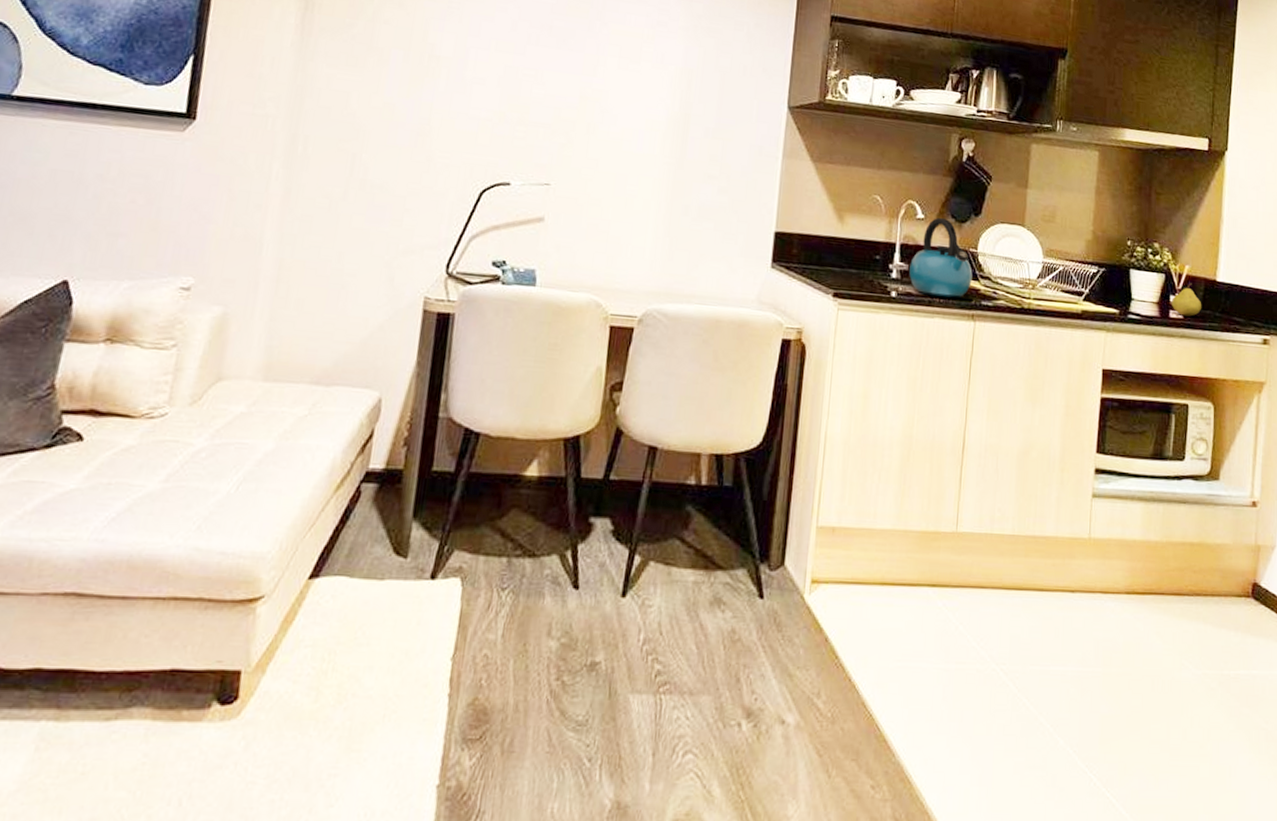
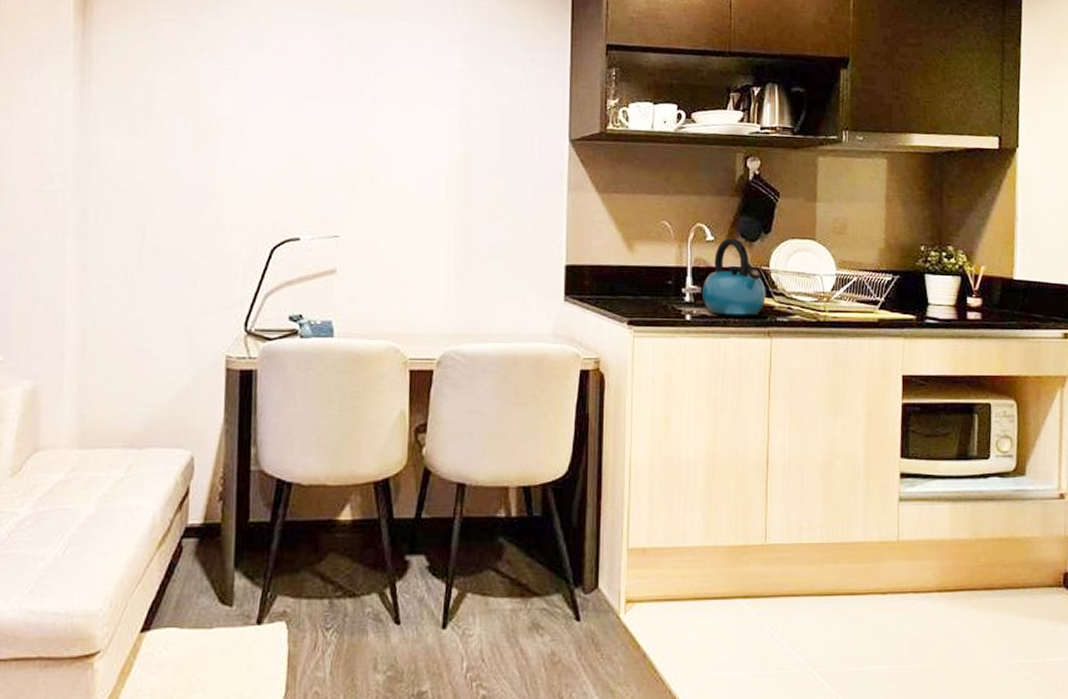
fruit: present [1172,282,1202,317] -> none [969,282,1000,317]

